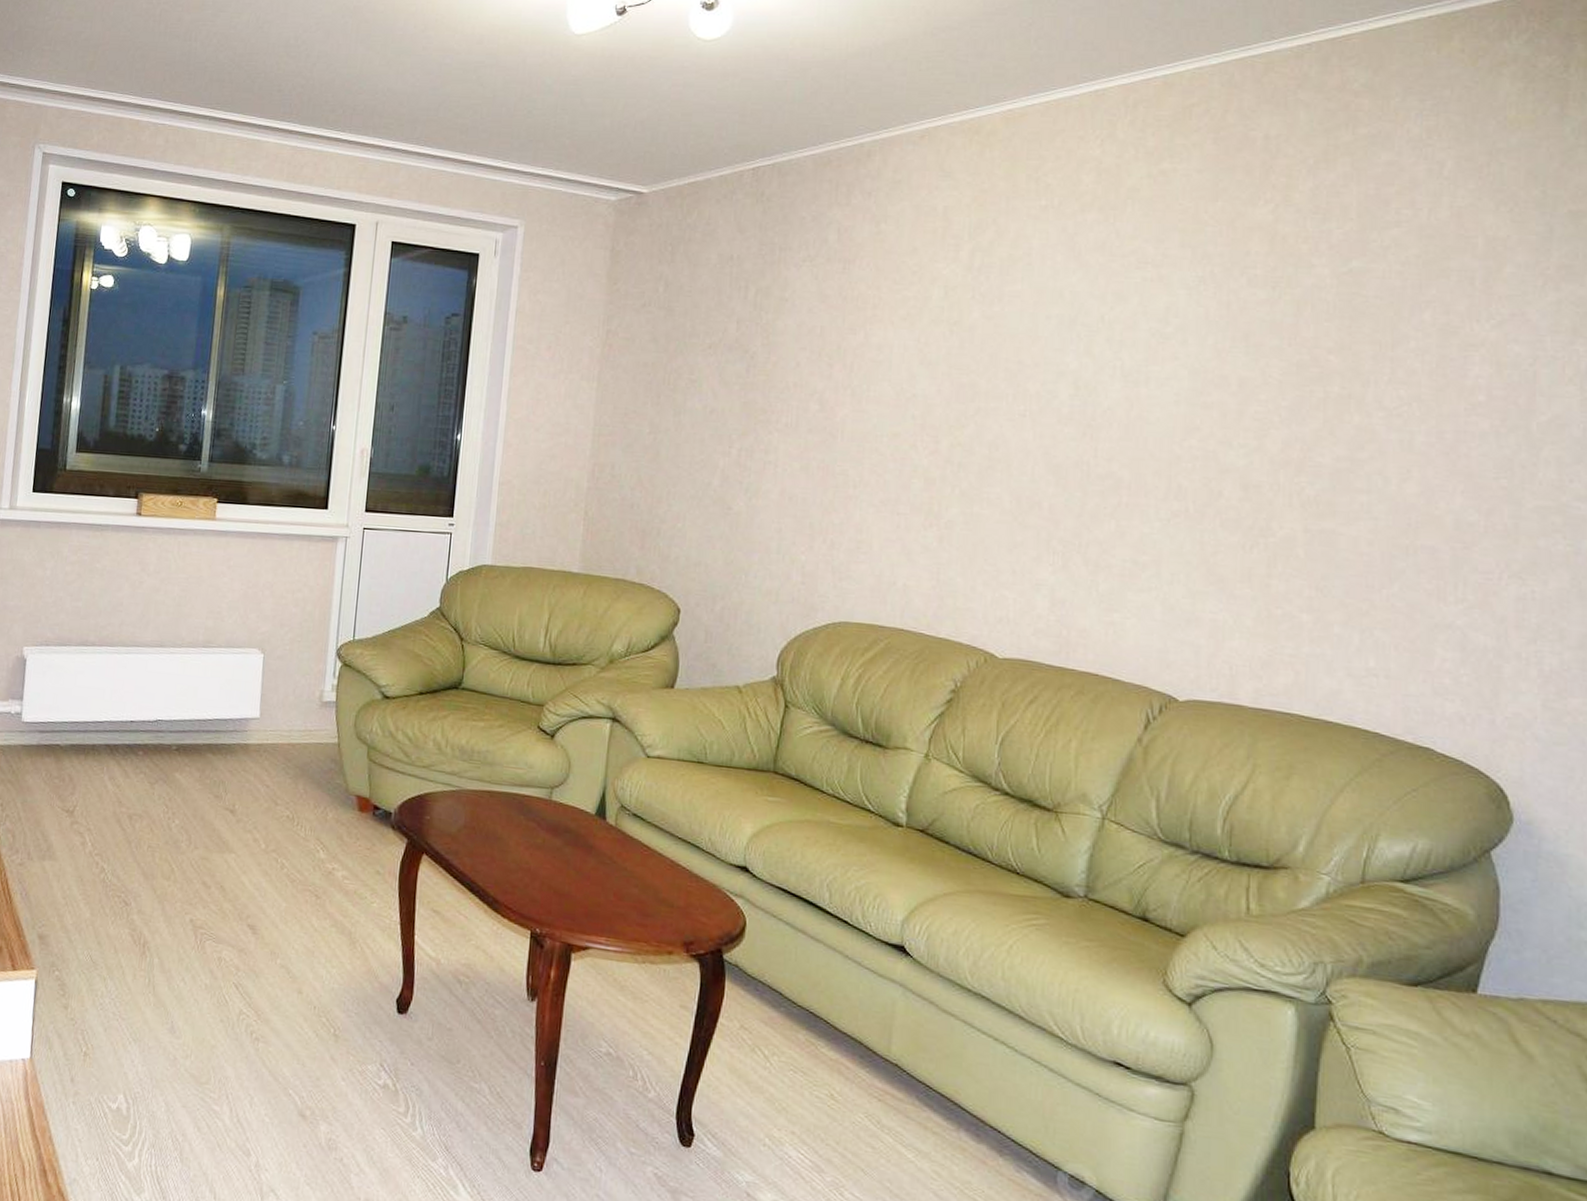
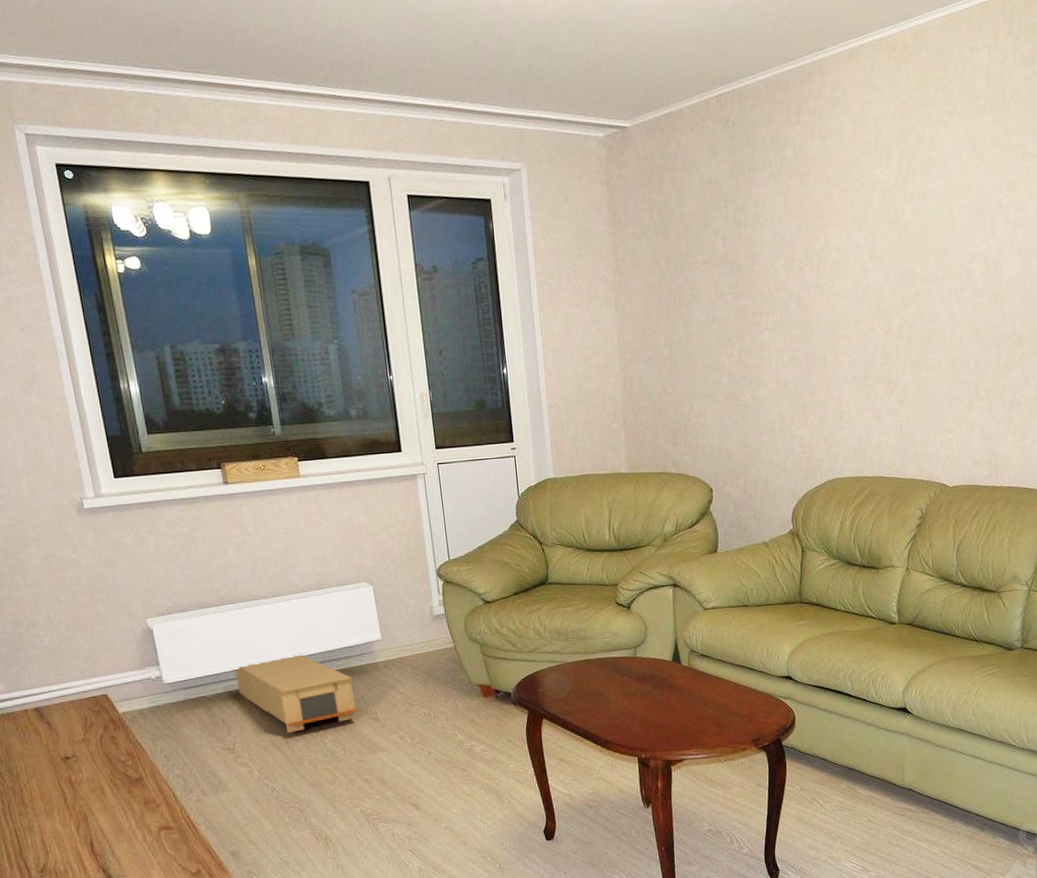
cardboard box: none [94,716,218,807] -> present [235,653,359,733]

